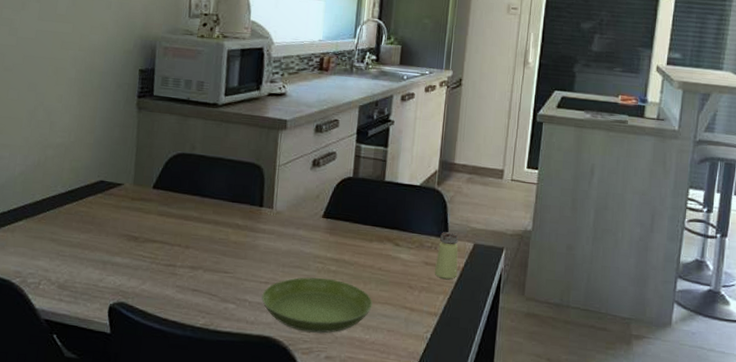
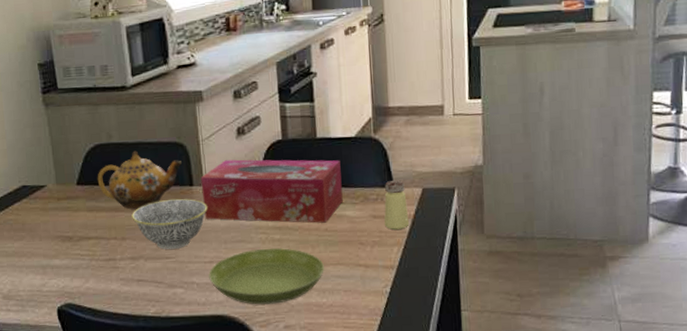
teapot: none [173,165,256,221] -> present [97,151,182,209]
bowl: none [199,216,273,265] -> present [132,198,208,249]
tissue box: none [268,188,403,262] -> present [201,159,343,223]

